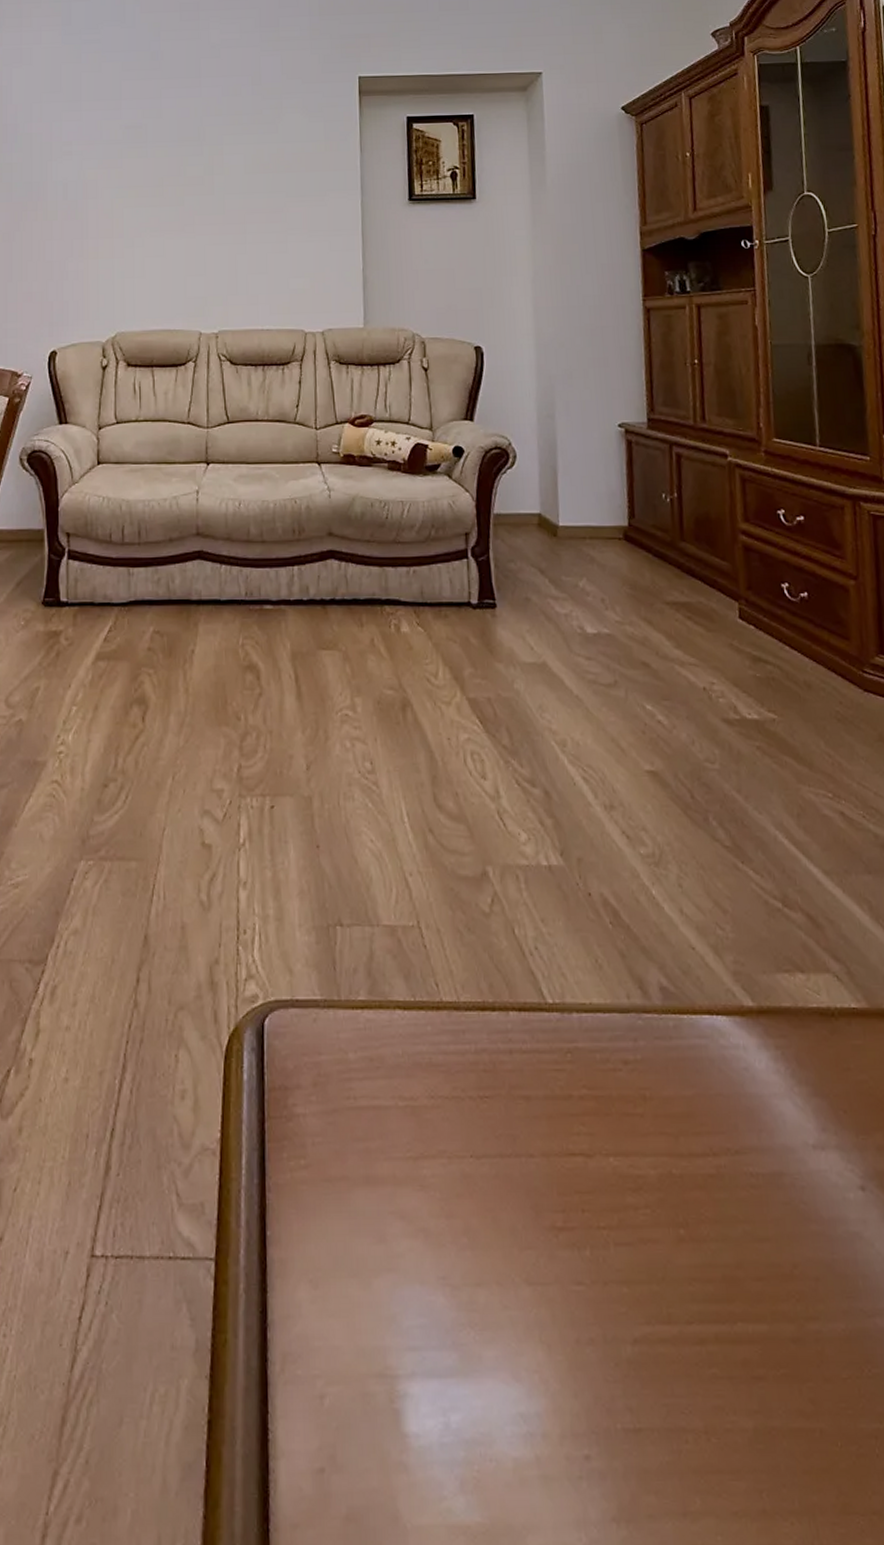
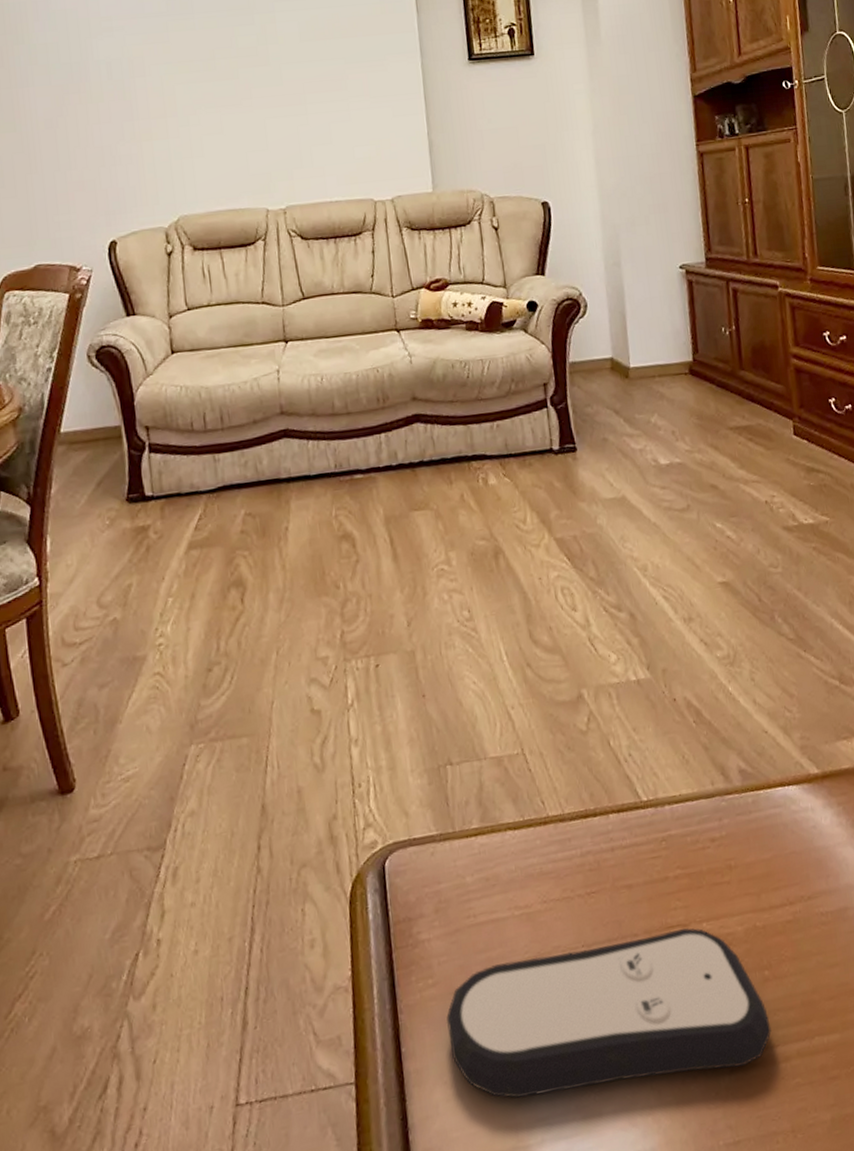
remote control: none [316,1158,685,1339] -> present [446,928,772,1098]

